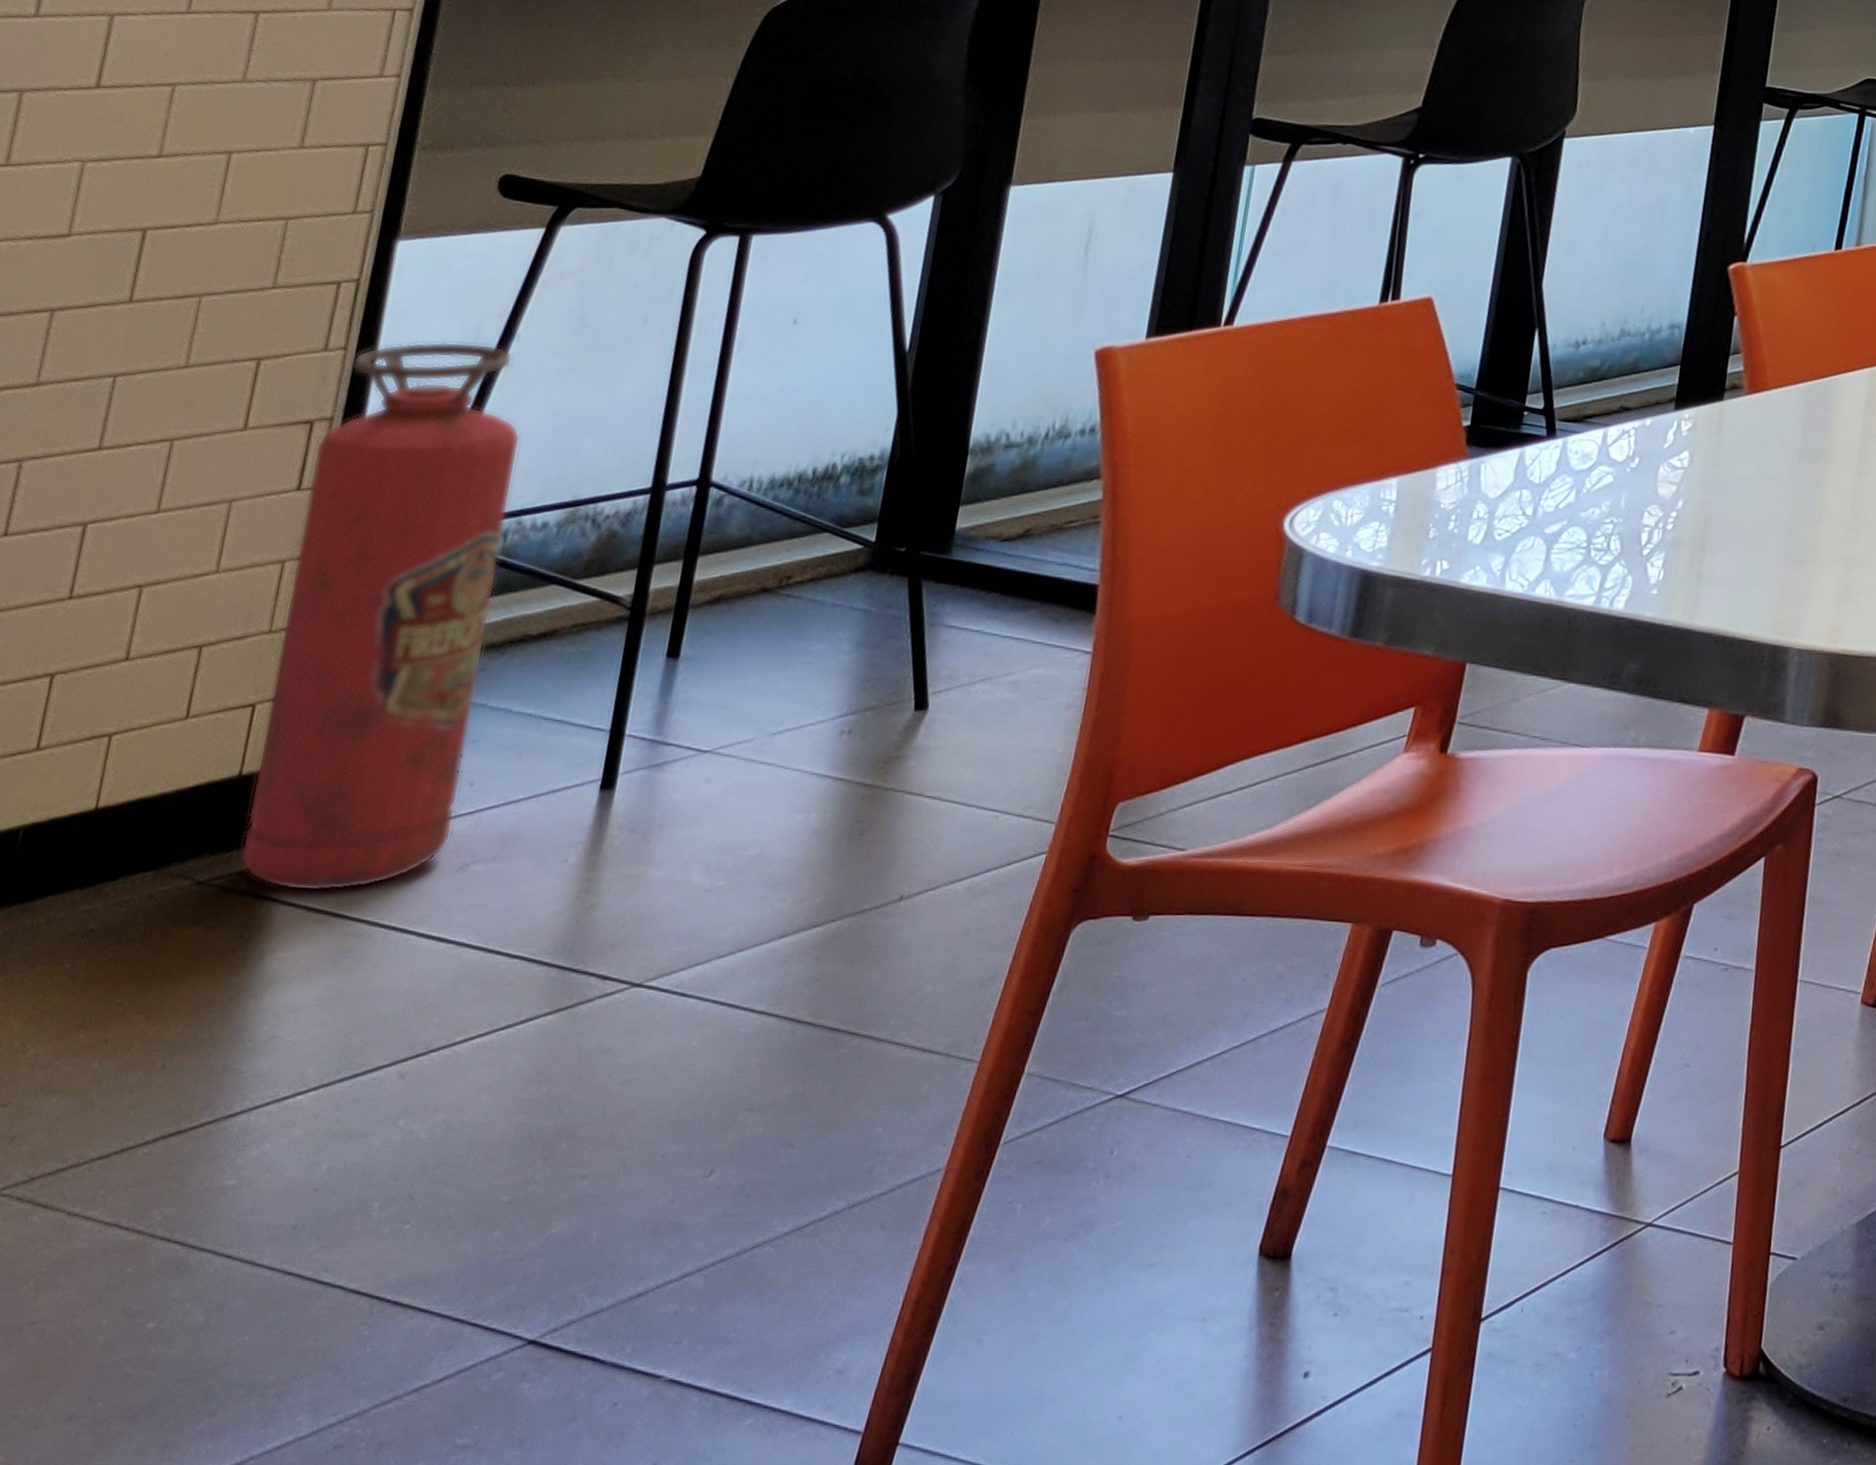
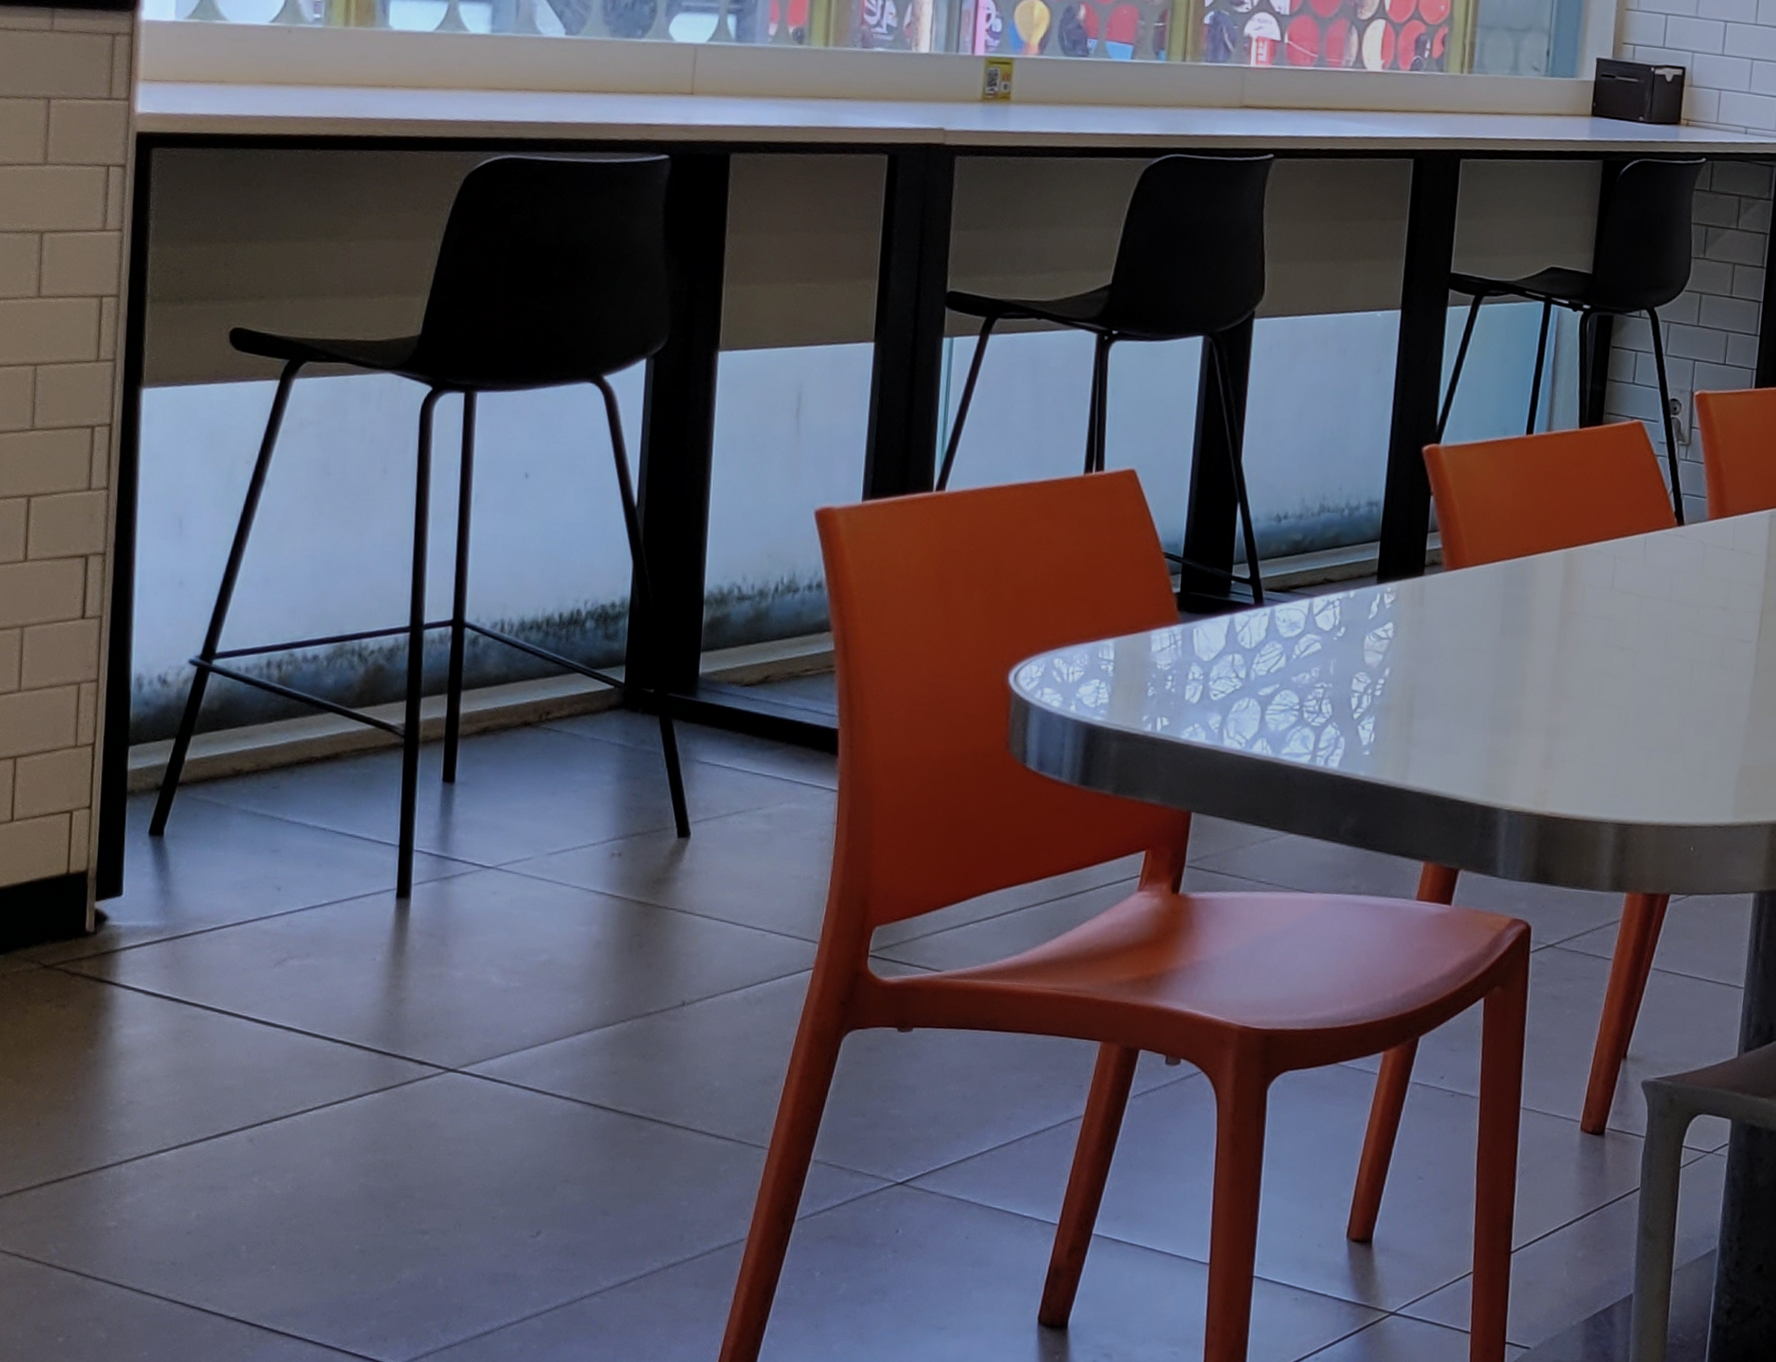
fire extinguisher: present [241,341,521,892] -> none [79,484,283,979]

